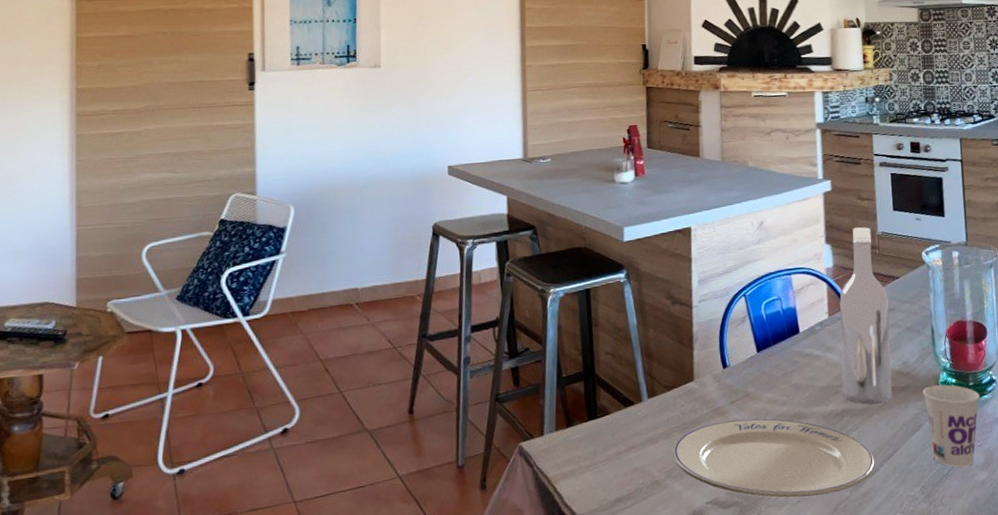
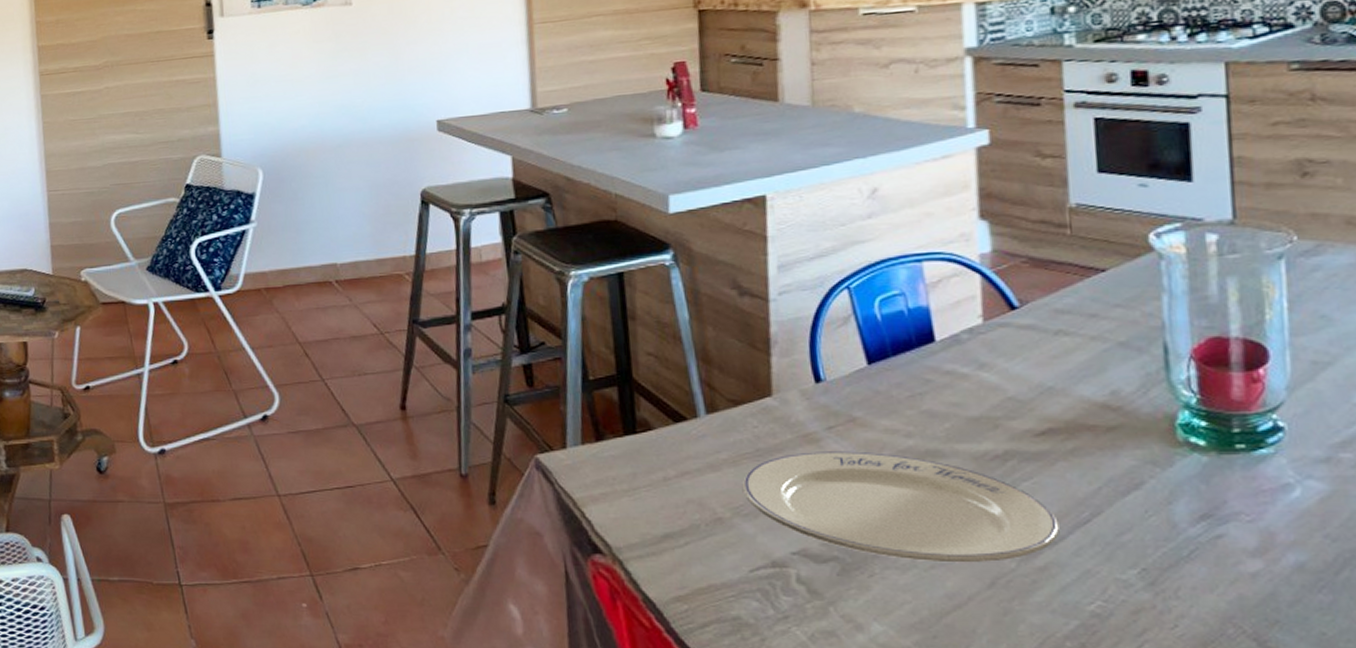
wine bottle: present [839,227,892,405] -> none [1002,196,1091,448]
cup: present [923,384,980,468] -> none [1146,428,1252,549]

